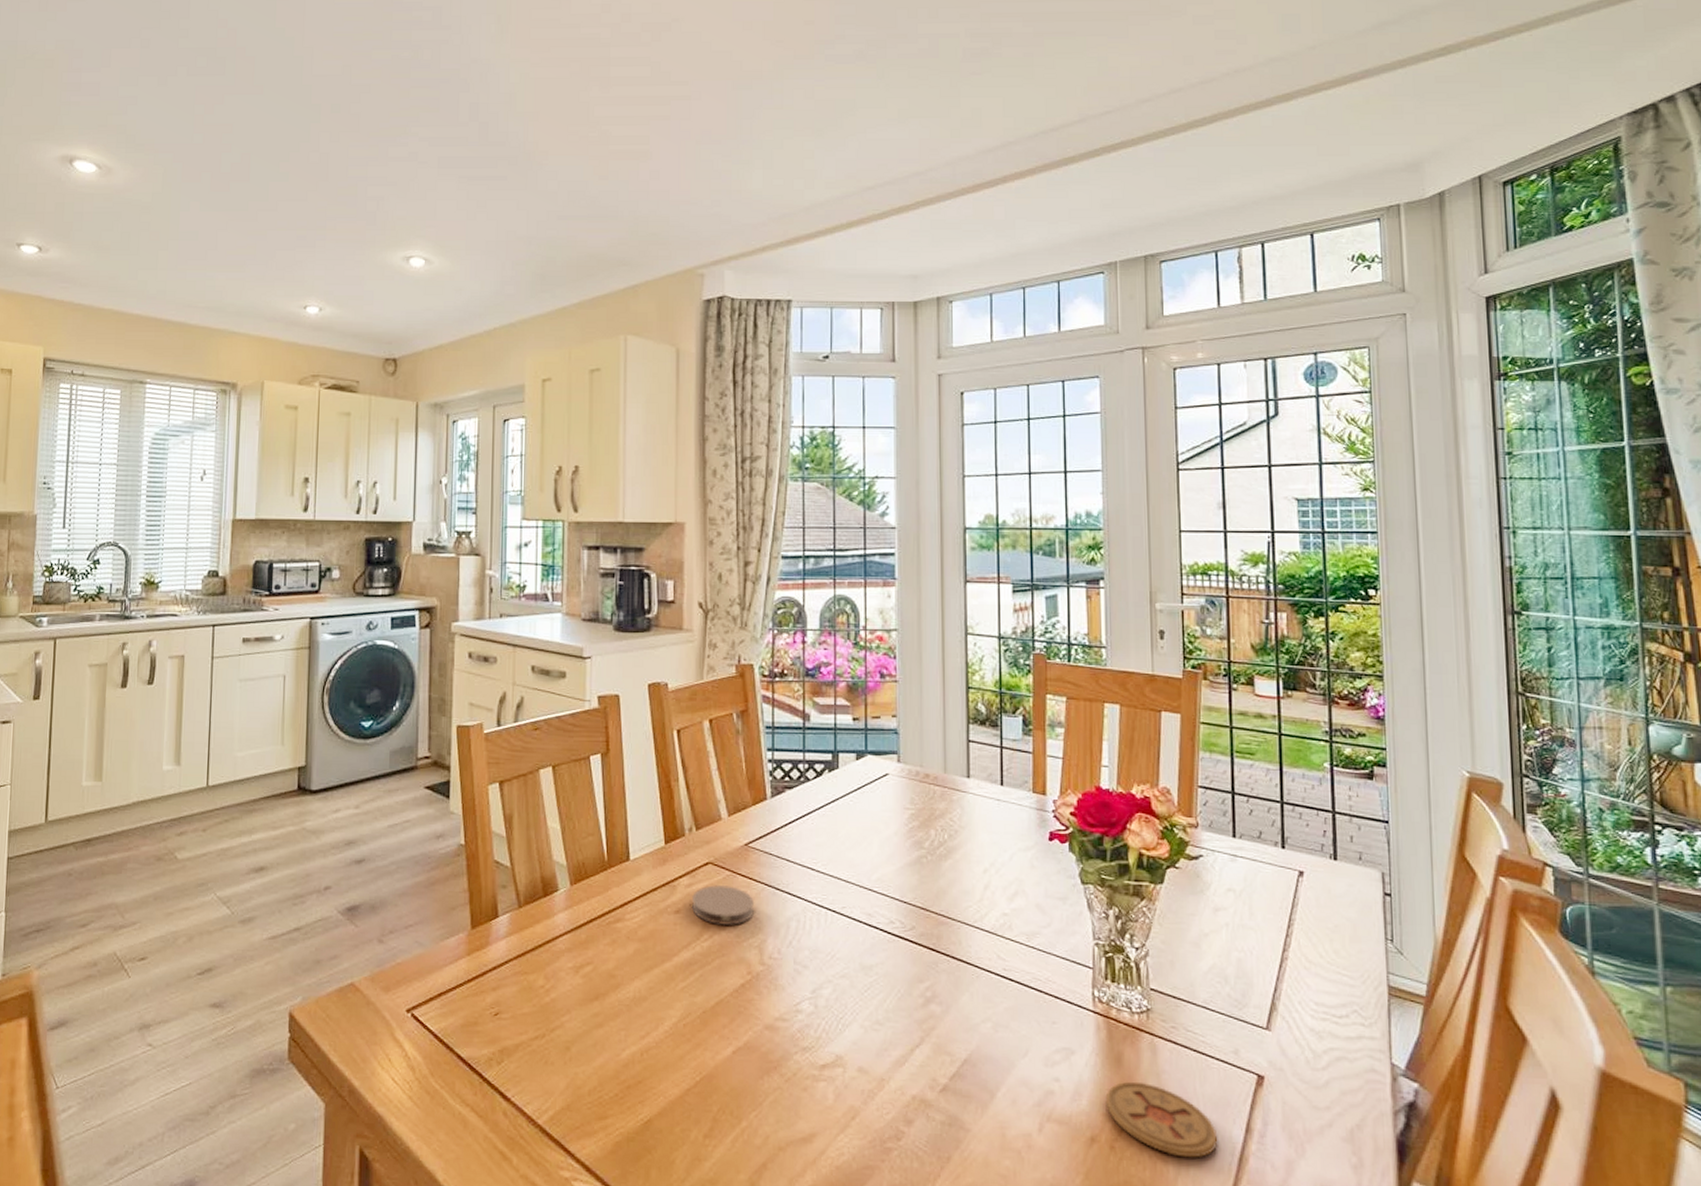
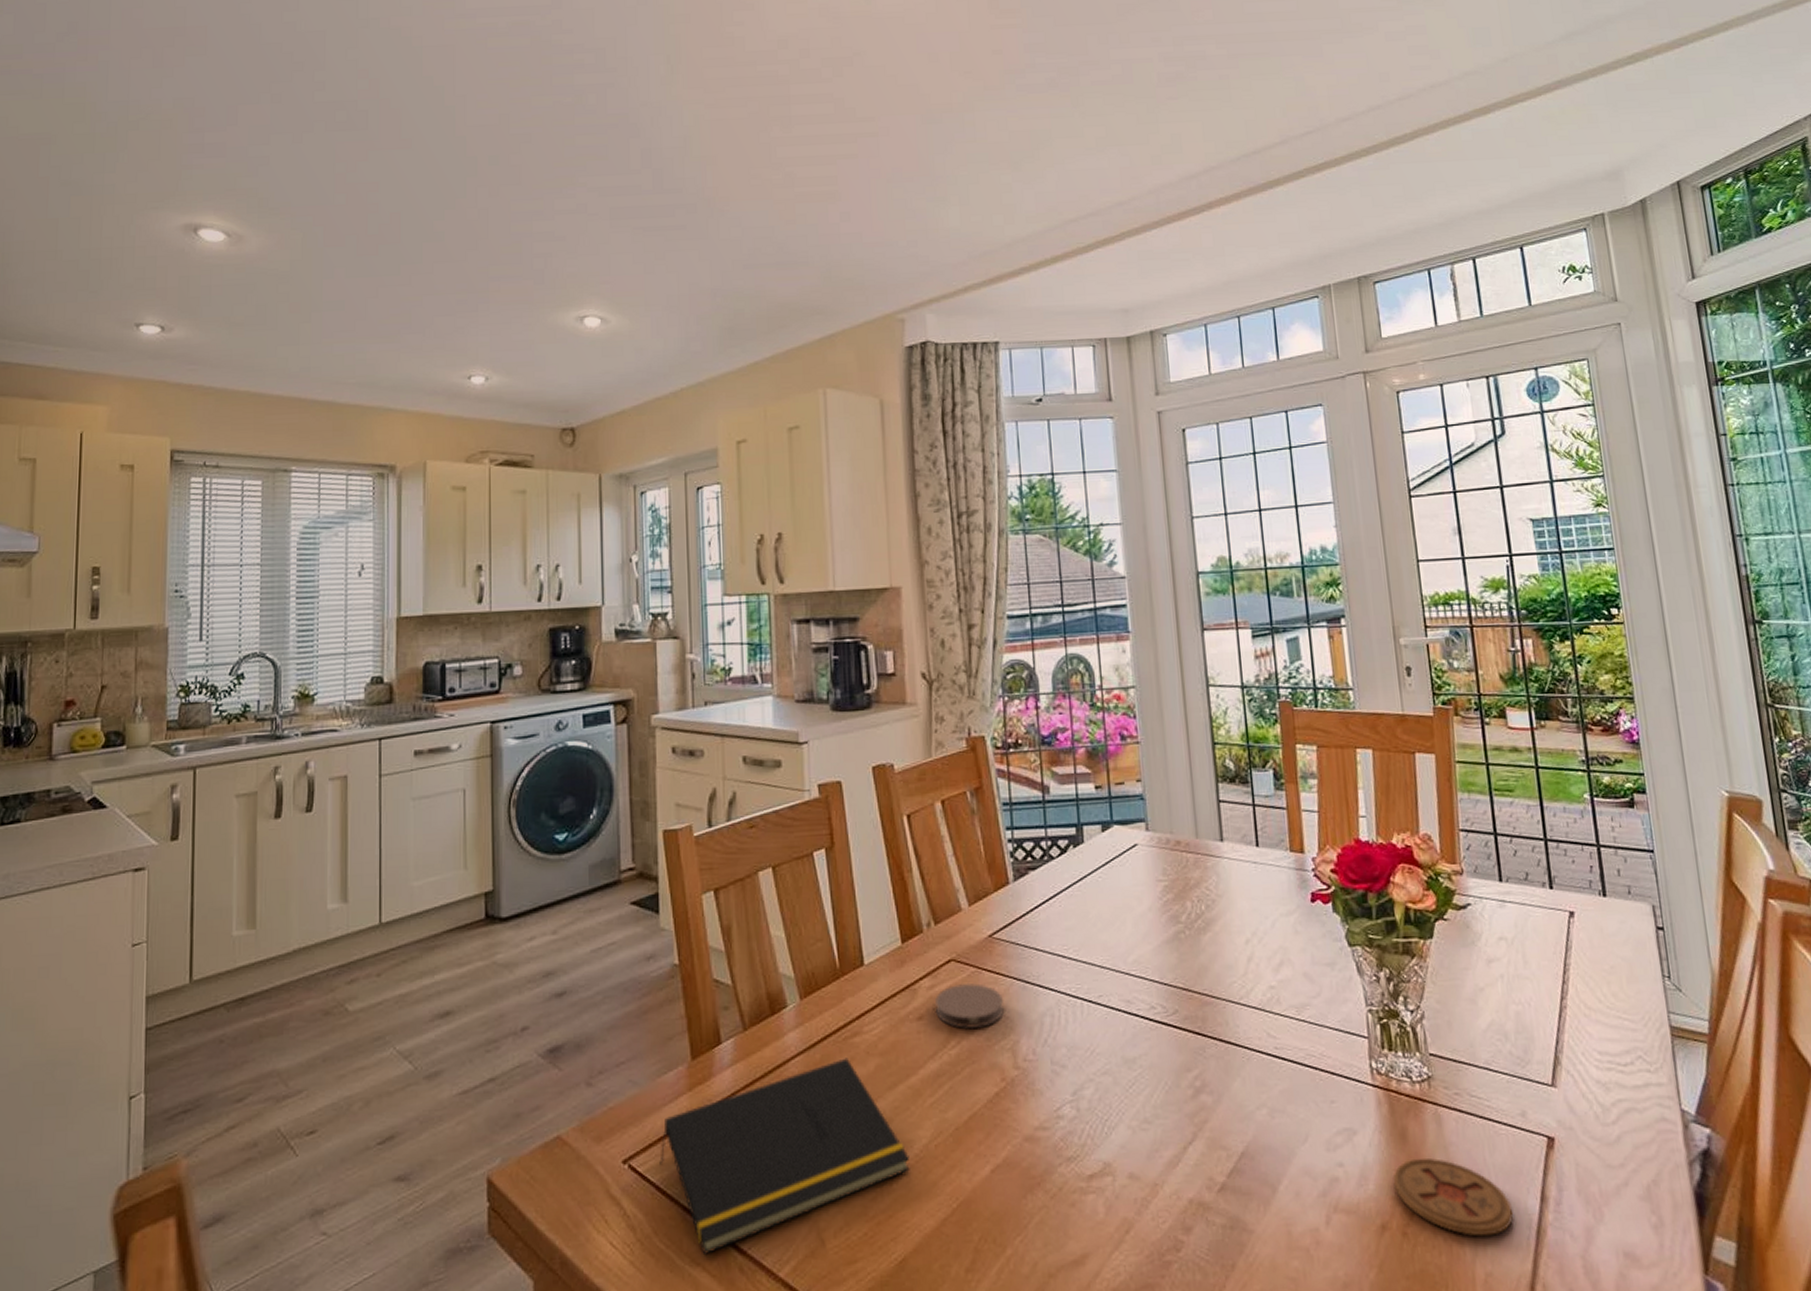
notepad: none [438,940,660,1097] -> present [659,1058,910,1254]

